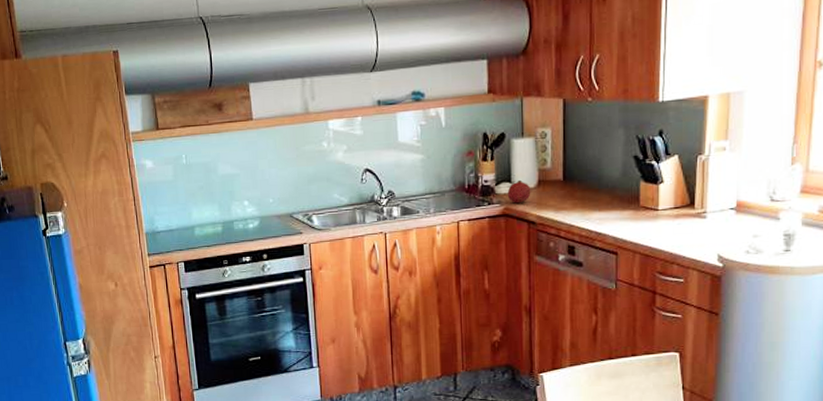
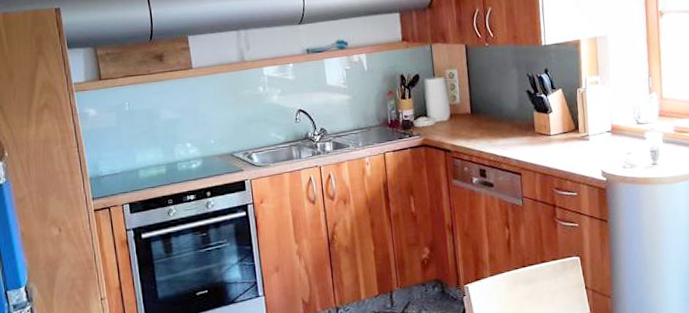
fruit: present [507,179,531,204] -> none [424,114,445,135]

